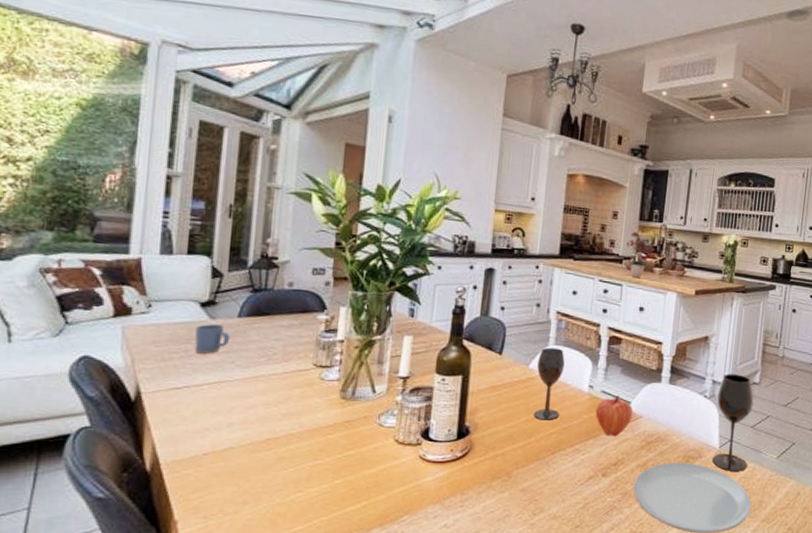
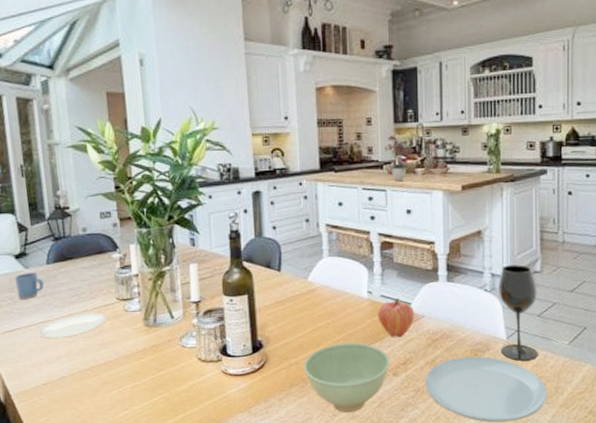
plate: none [211,377,298,403] -> present [39,312,107,339]
bowl: none [509,437,602,512] -> present [303,342,391,413]
wine glass: present [534,347,565,420] -> none [315,259,343,329]

